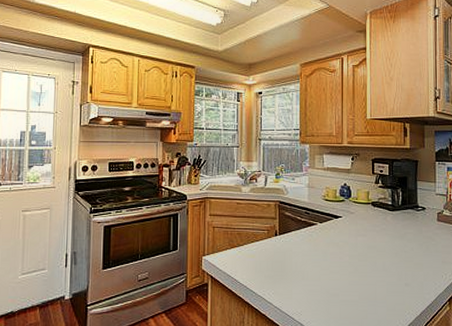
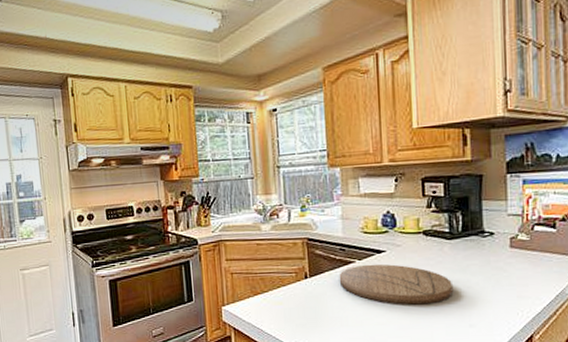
cutting board: none [303,227,393,264] -> present [339,264,453,305]

